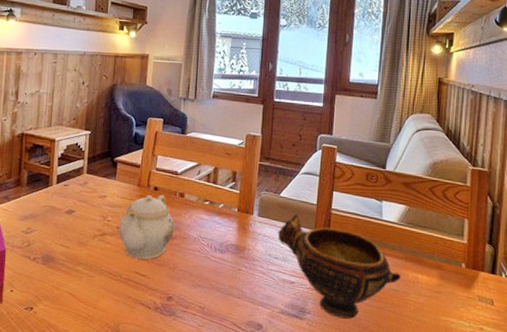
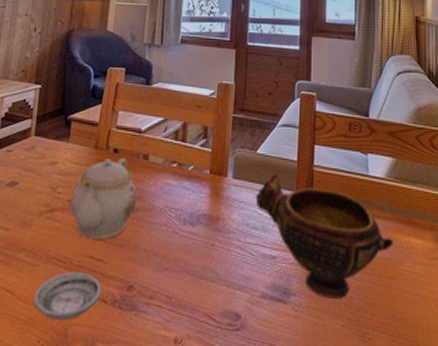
saucer: none [91,283,146,320] -> present [33,272,102,321]

